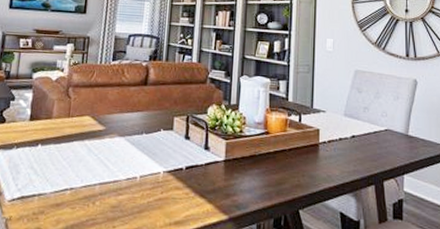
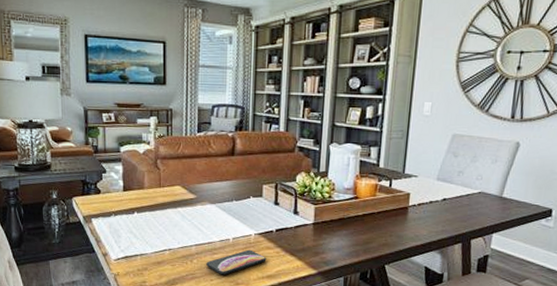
smartphone: none [109,190,175,221] -> present [206,249,267,275]

